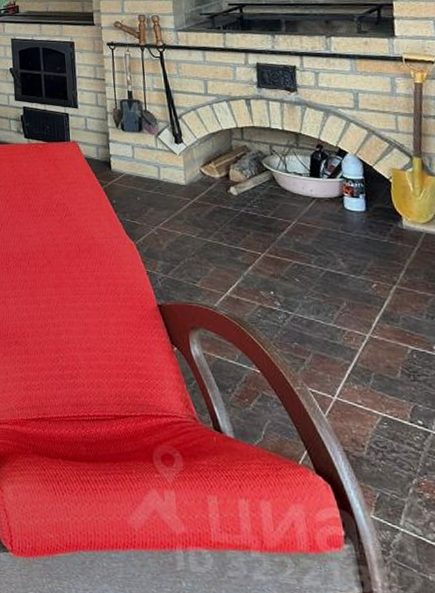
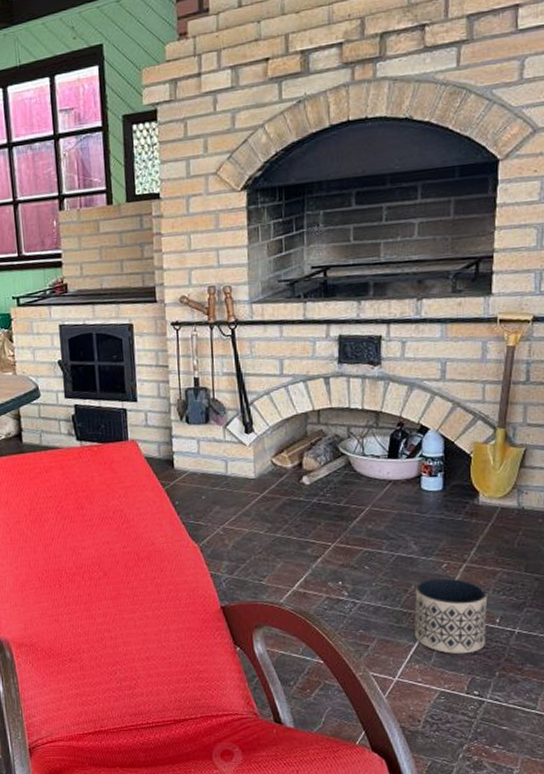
planter: none [347,297,425,379] -> present [414,577,488,655]

